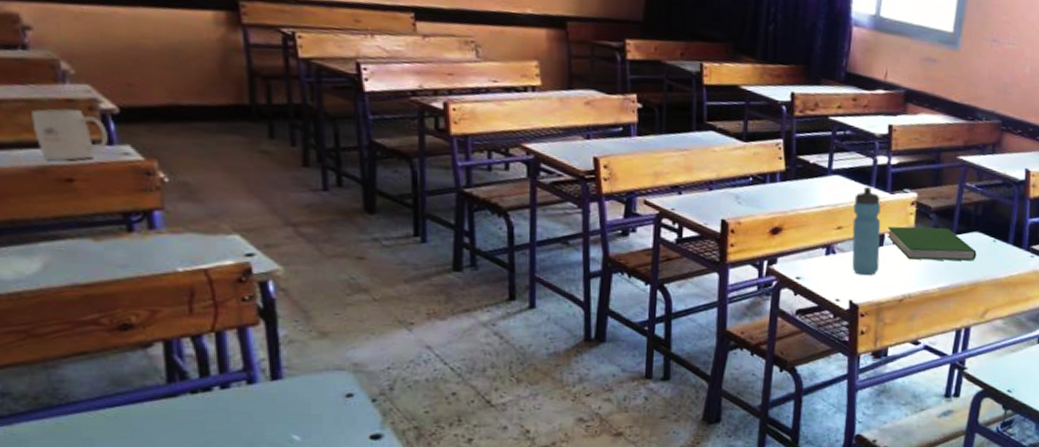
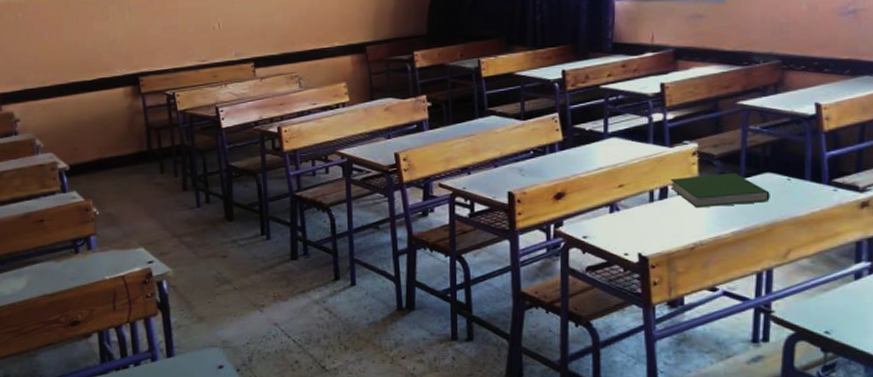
mug: present [32,108,108,162] -> none [20,170,63,209]
water bottle: present [852,186,881,275] -> none [633,143,665,227]

